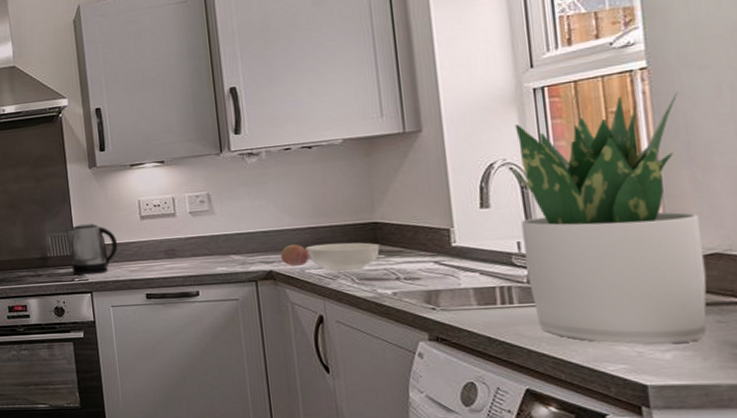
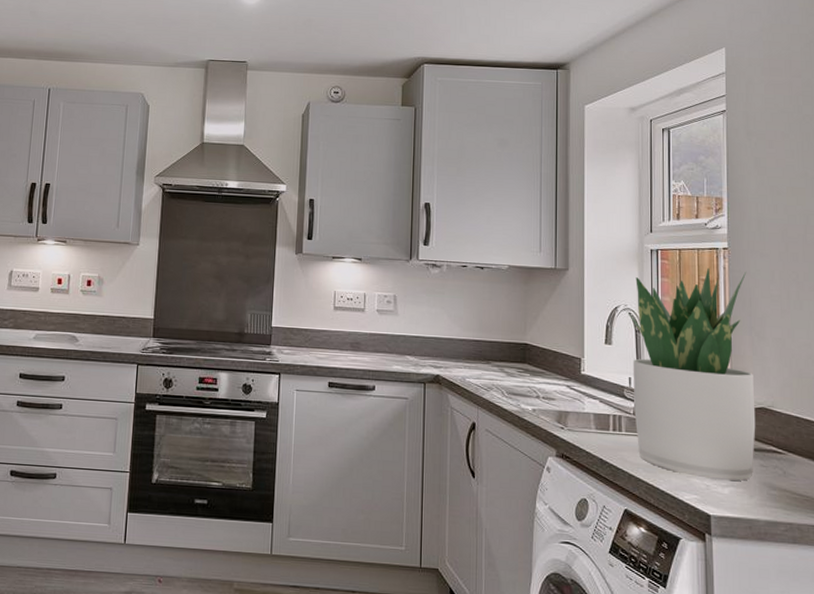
kettle: present [66,223,118,275] -> none [265,305,311,358]
fruit: present [280,244,310,267] -> none [447,353,471,375]
bowl: present [305,242,381,272] -> none [468,356,527,385]

